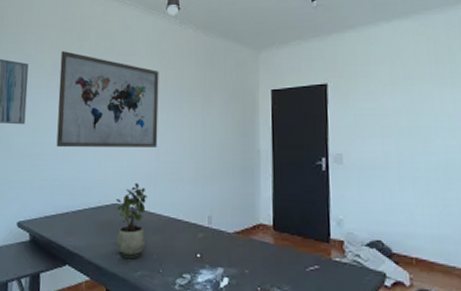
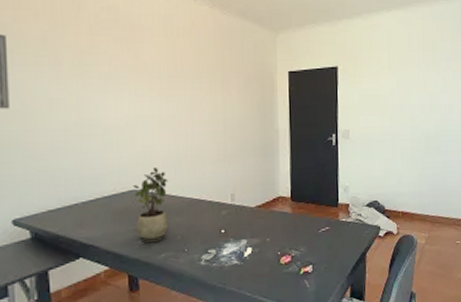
wall art: present [56,51,159,147] -> none [51,22,176,133]

